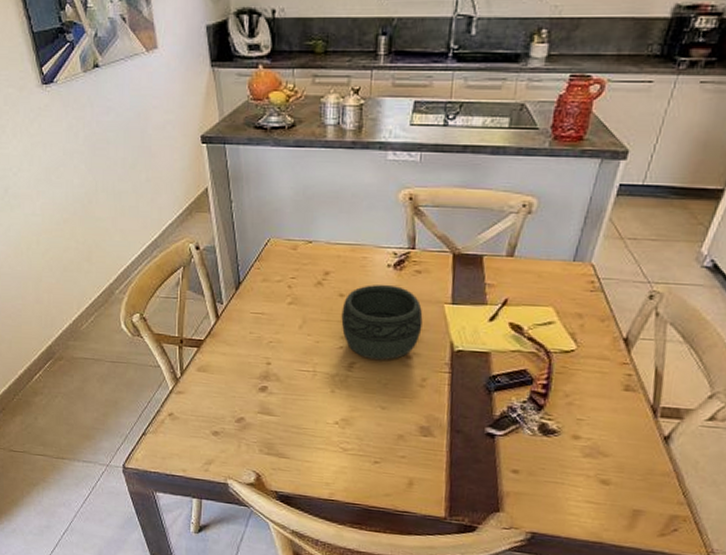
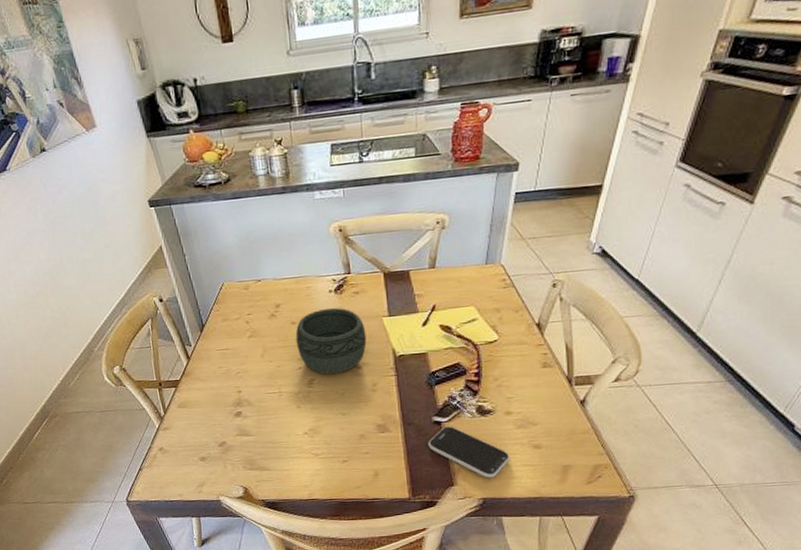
smartphone: none [476,441,571,510] -> present [428,426,510,478]

